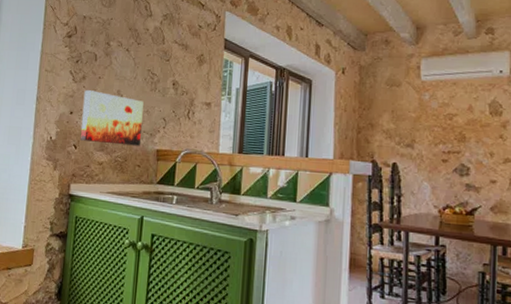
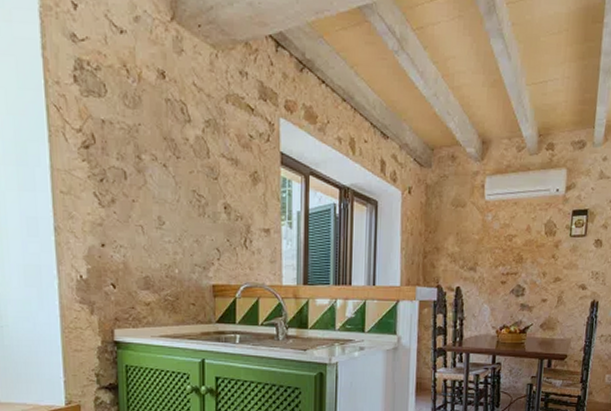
wall art: present [80,90,144,146] -> none [116,217,192,282]

